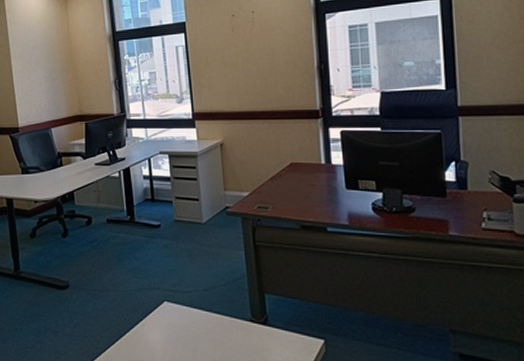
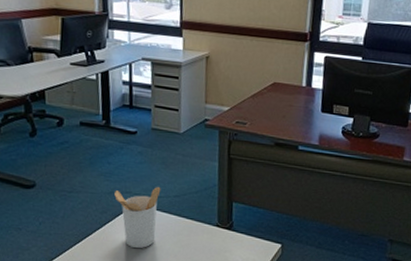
utensil holder: none [144,281,189,350] -> present [114,187,161,249]

